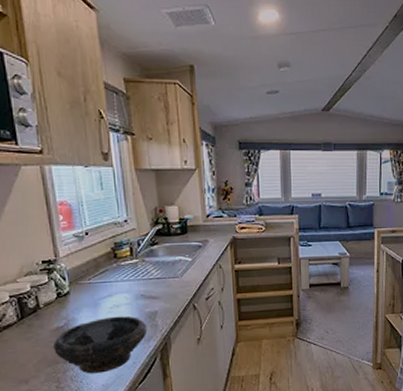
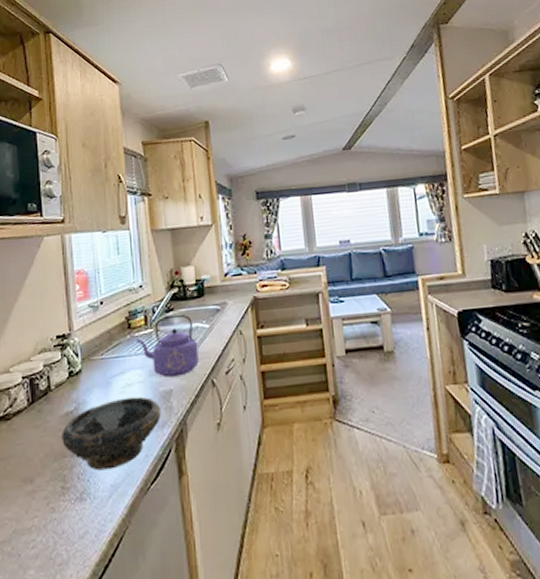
kettle: none [123,248,182,301] -> present [137,314,199,378]

